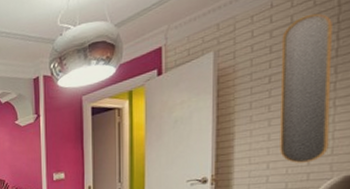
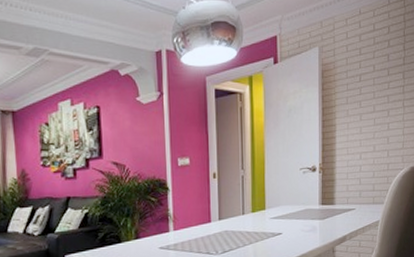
home mirror: present [280,13,333,163] -> none [367,25,401,155]

